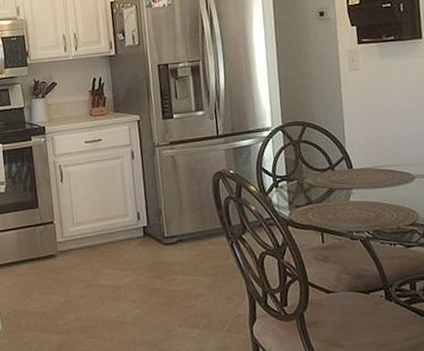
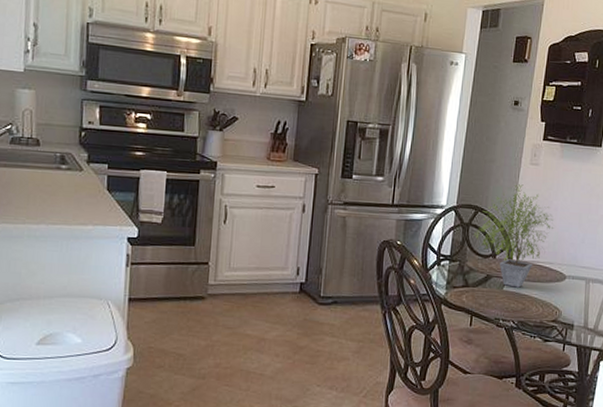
potted plant: none [306,92,390,197] -> present [473,184,554,288]

